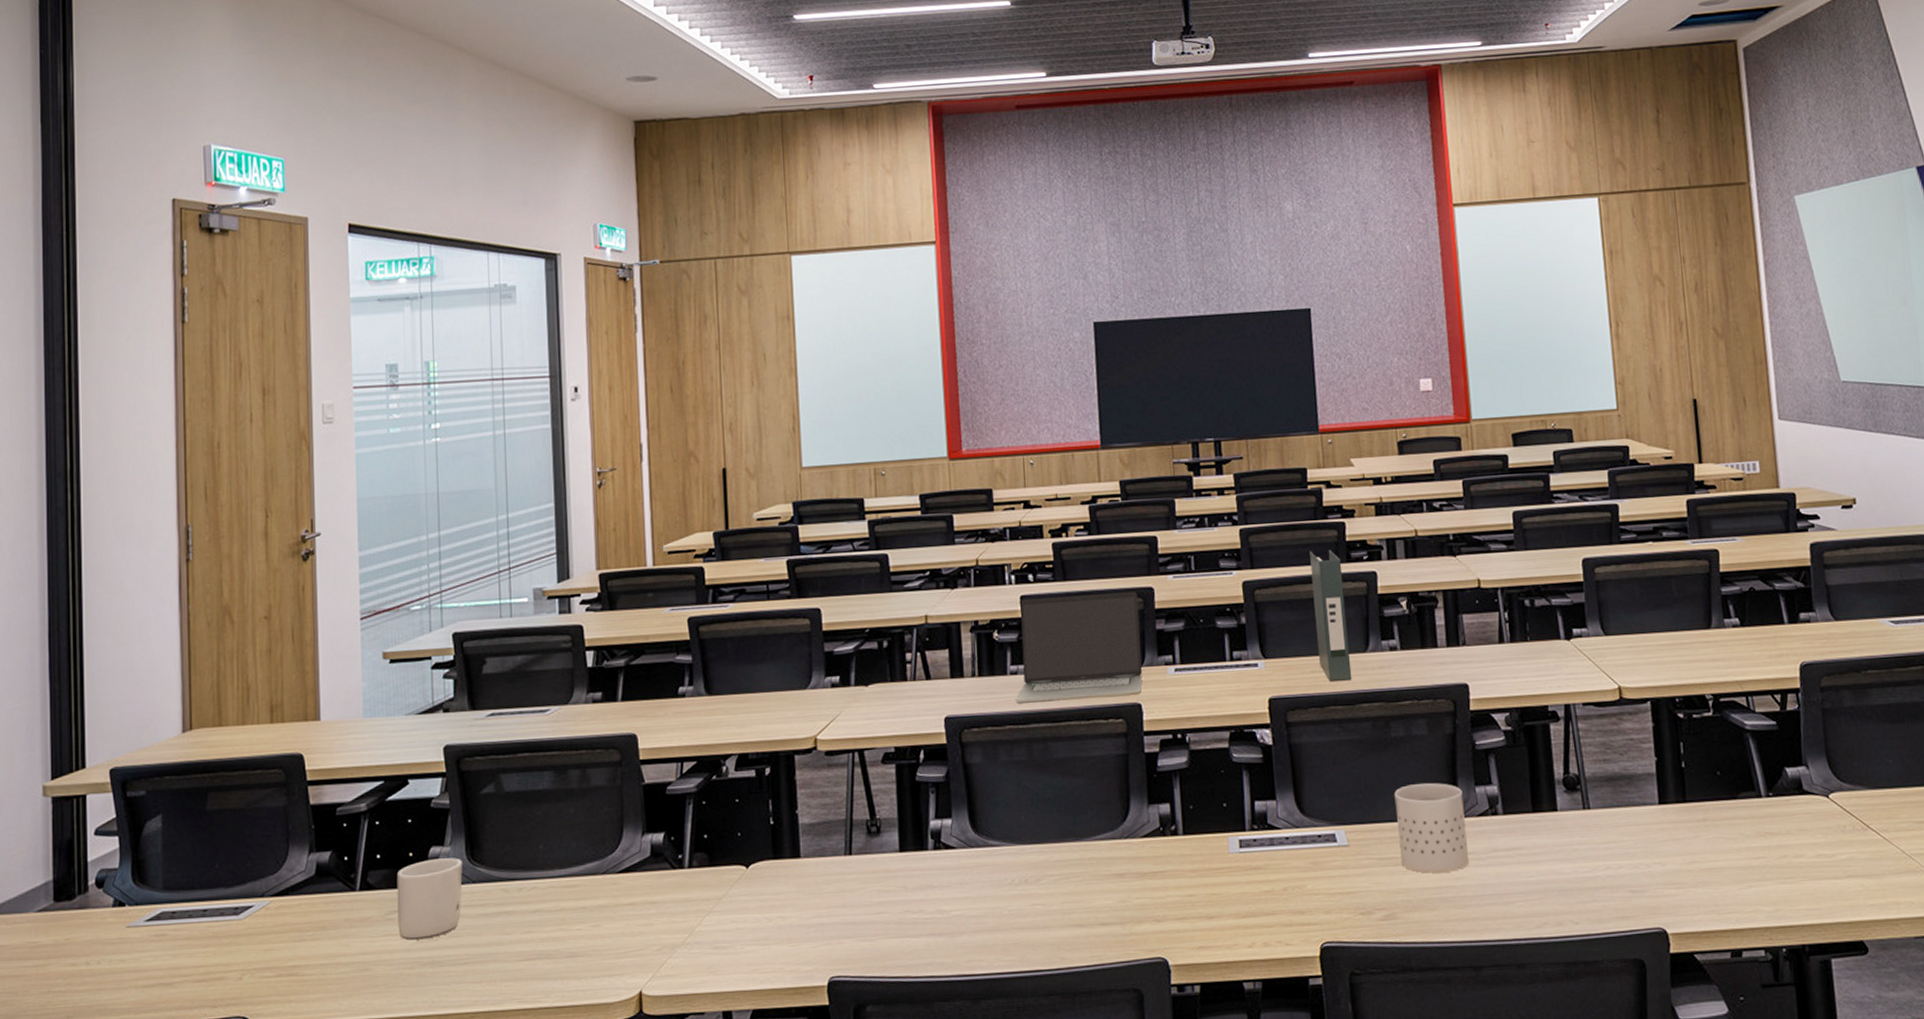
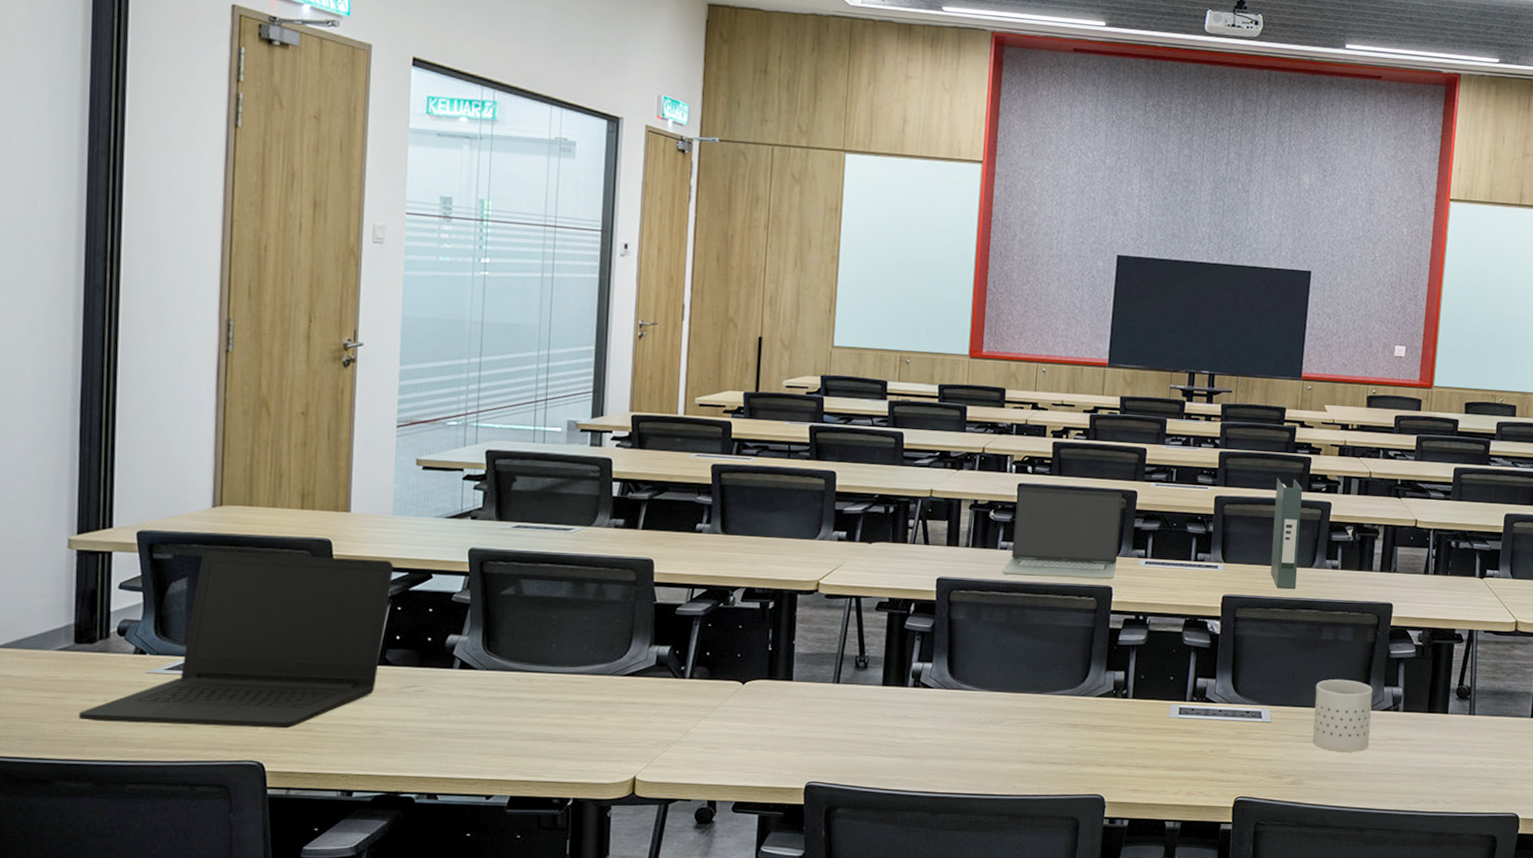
laptop: none [61,770,369,989] -> present [79,551,394,729]
mug: present [396,858,463,940] -> none [412,645,479,713]

